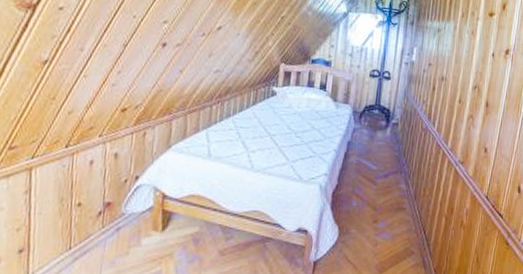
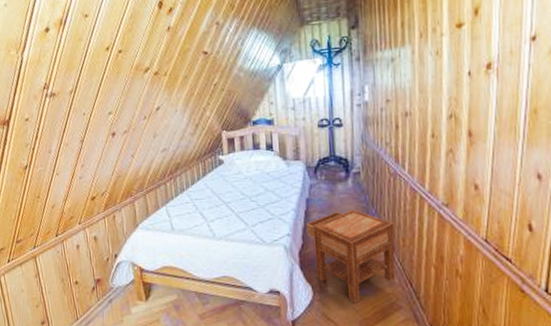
nightstand: none [342,157,419,247] -> present [306,210,396,304]

